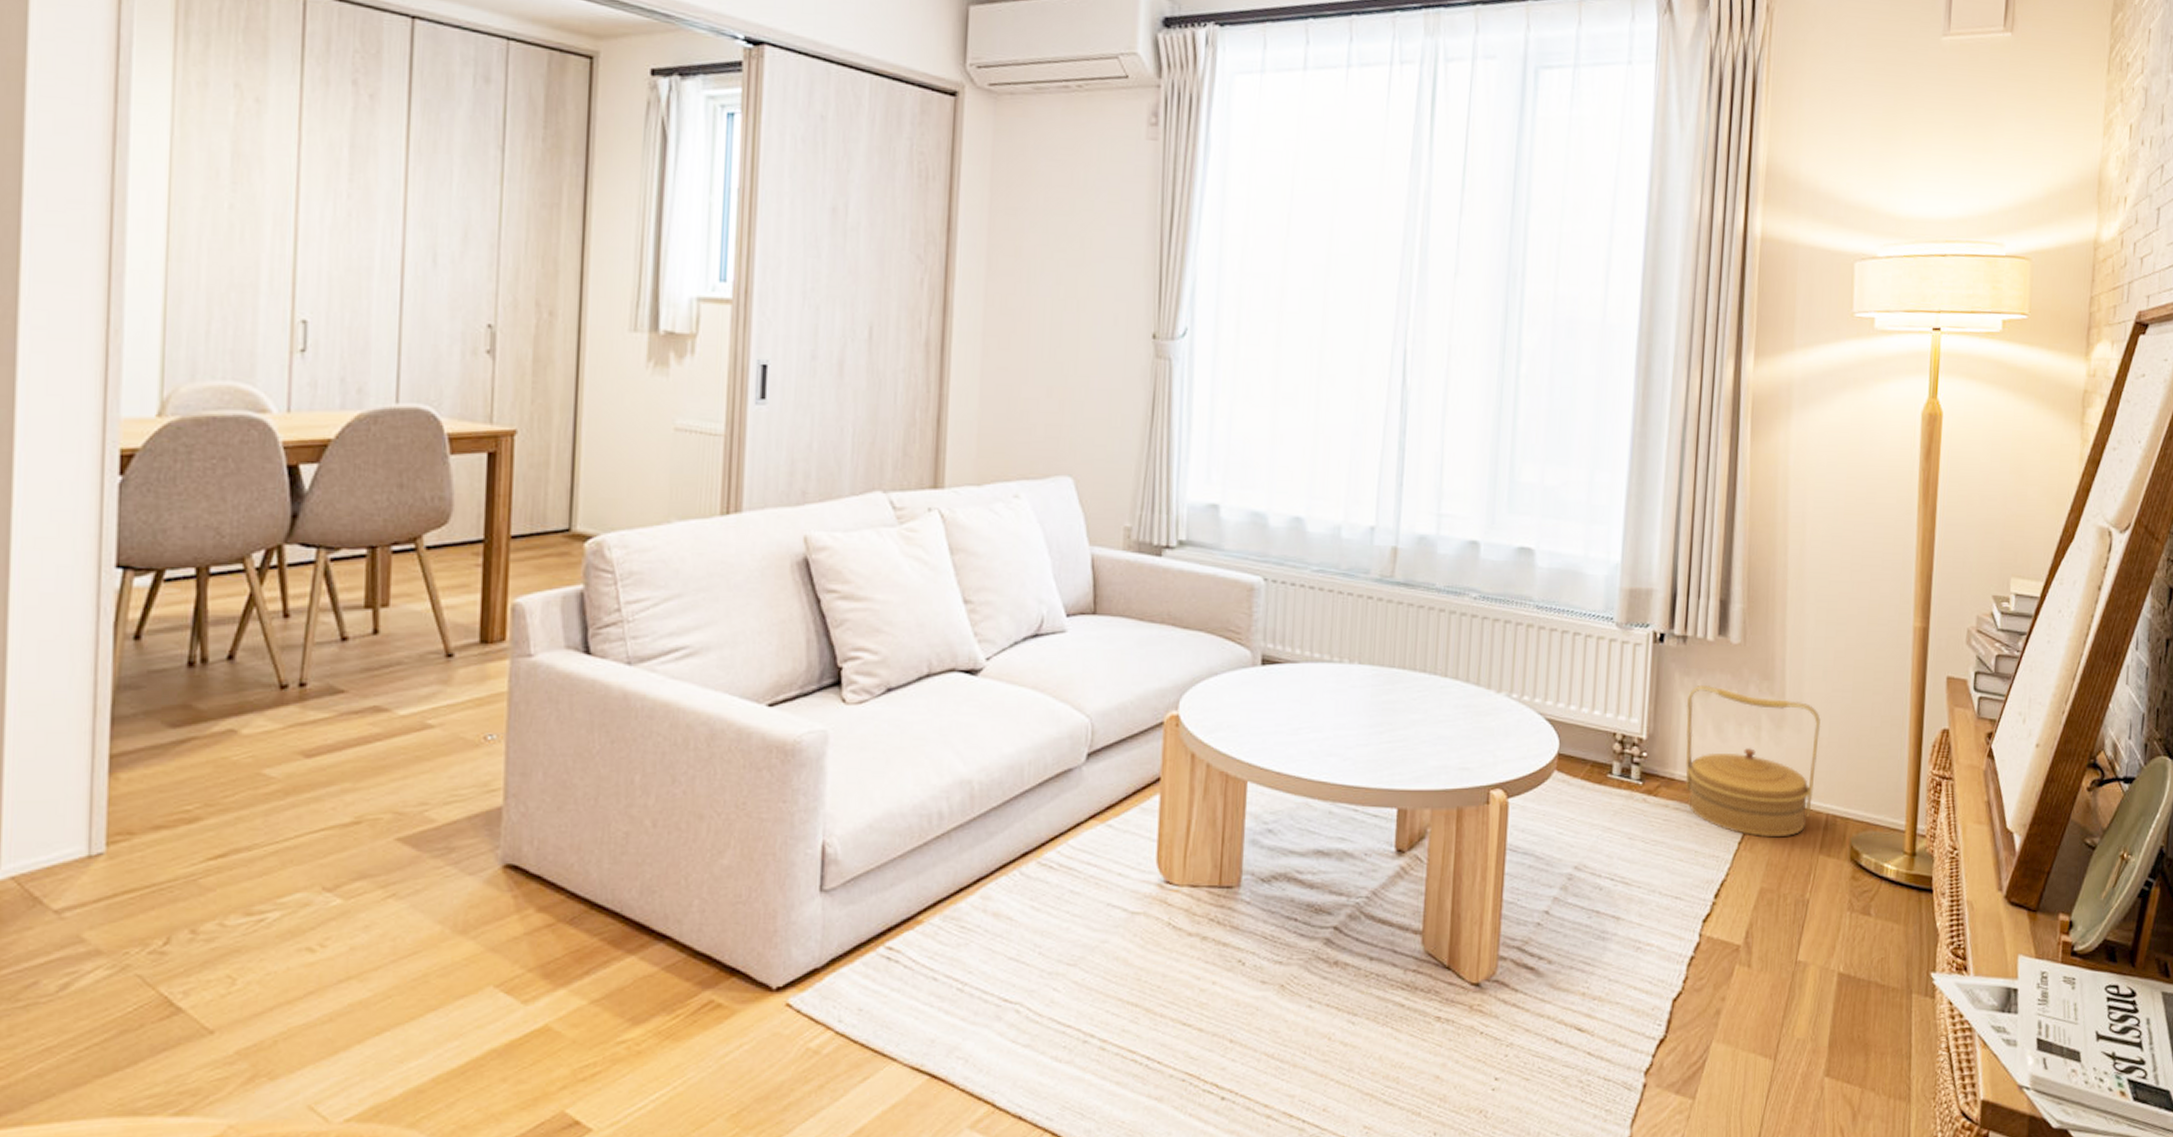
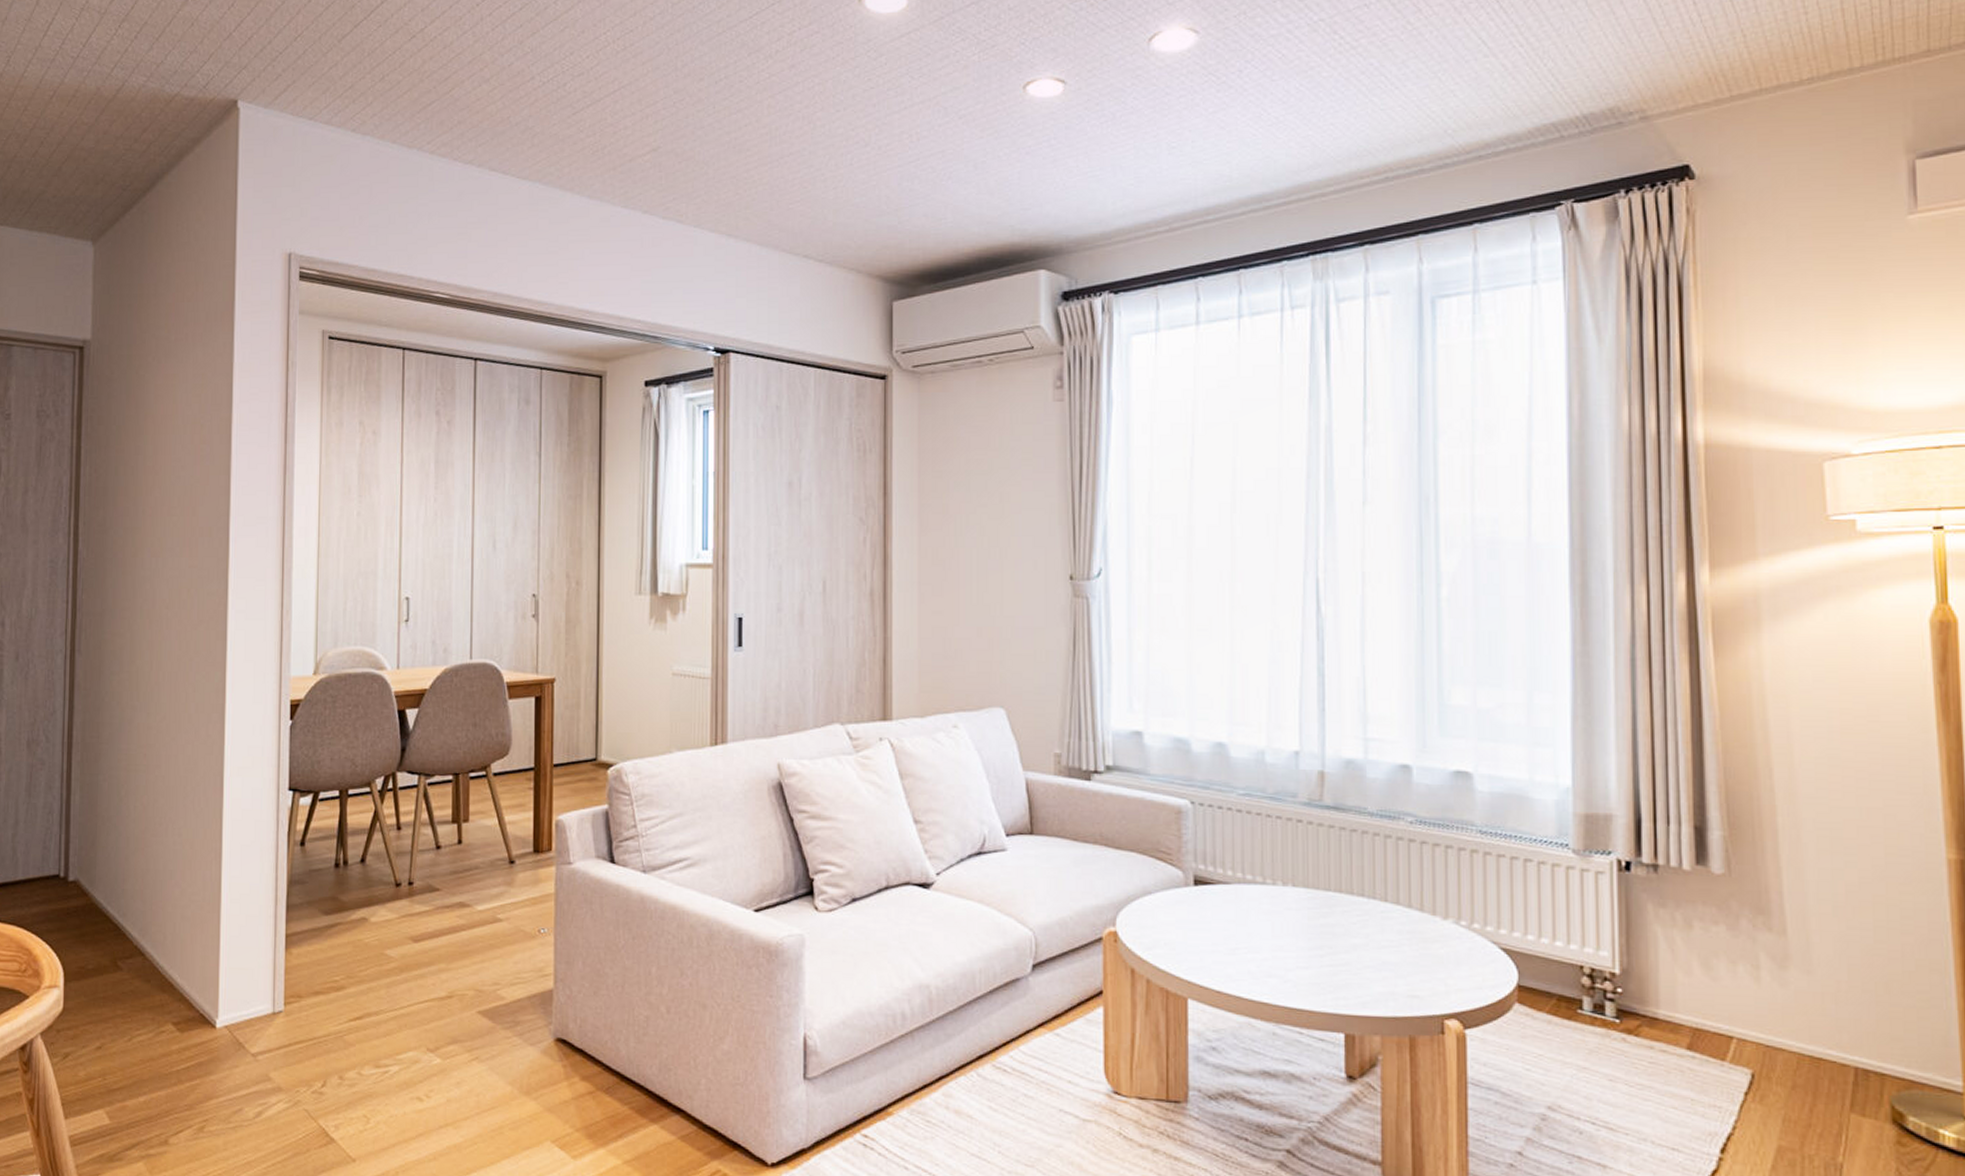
basket: present [1685,686,1821,838] -> none [1664,918,1837,1091]

